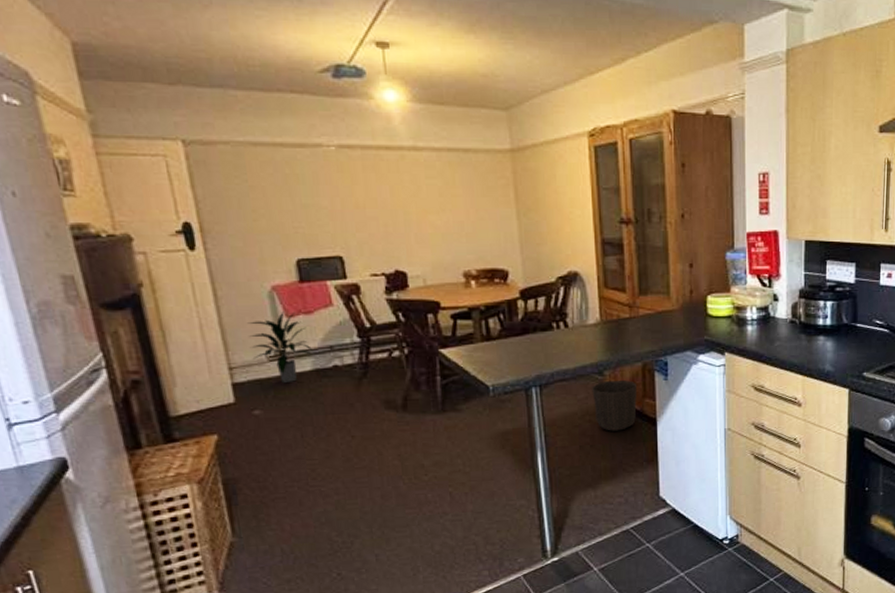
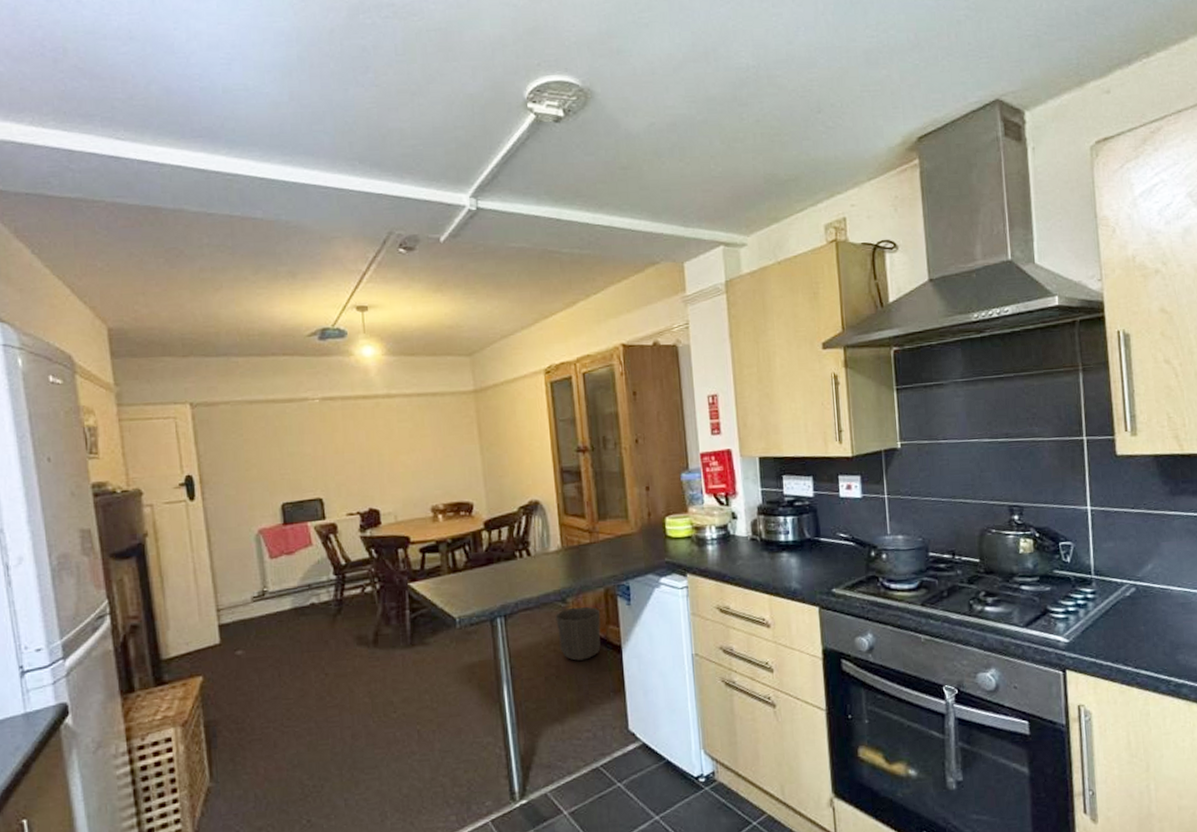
indoor plant: present [248,311,314,384] -> none [236,552,293,623]

